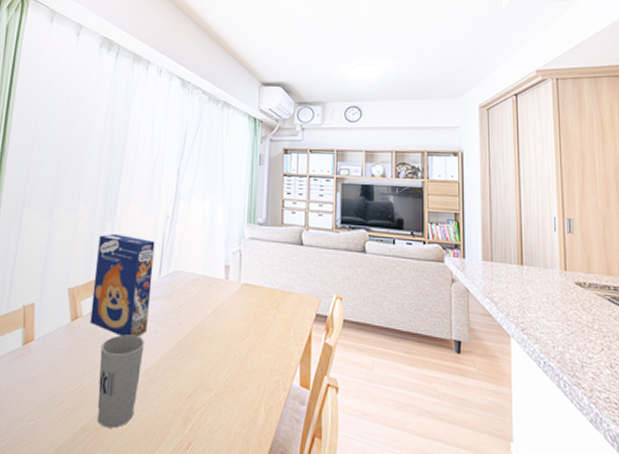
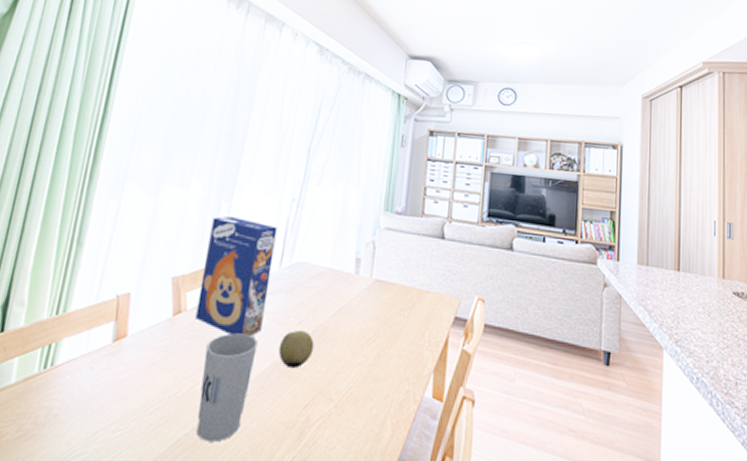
fruit: none [162,330,193,364] -> present [278,329,315,369]

